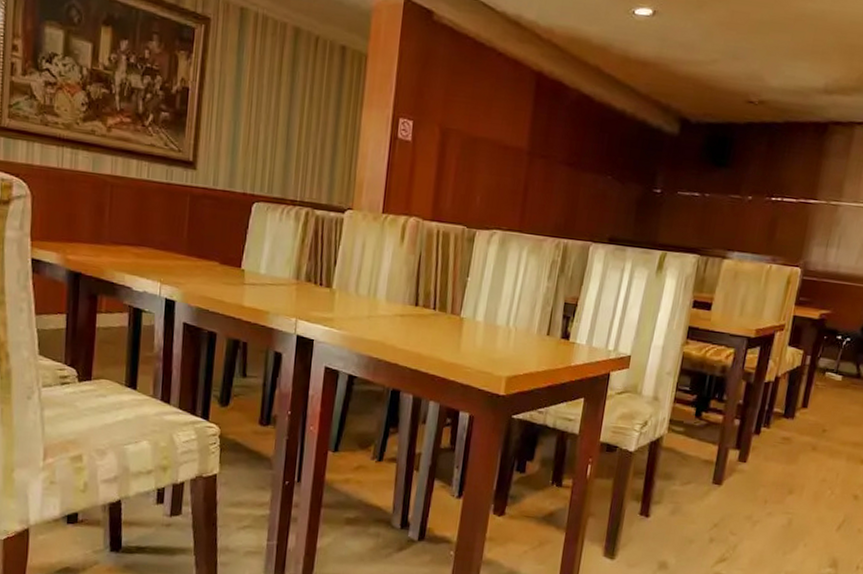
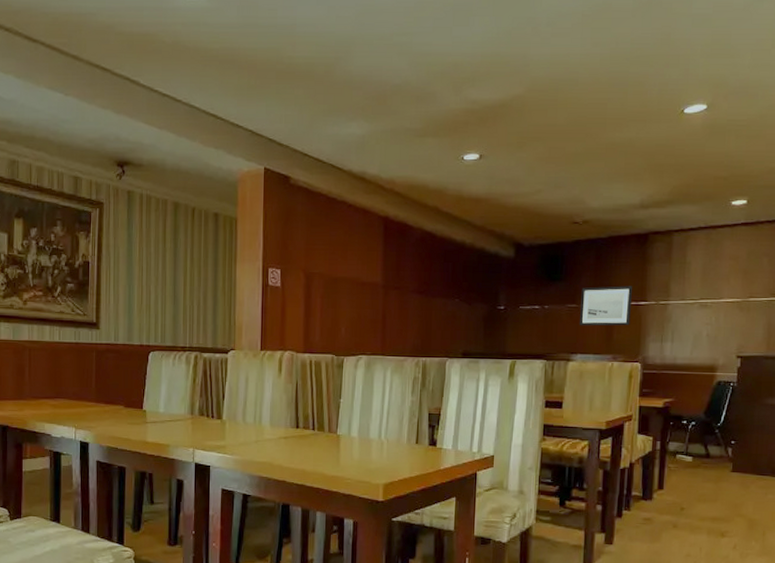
wall art: none [740,177,804,226] -> present [579,286,633,326]

